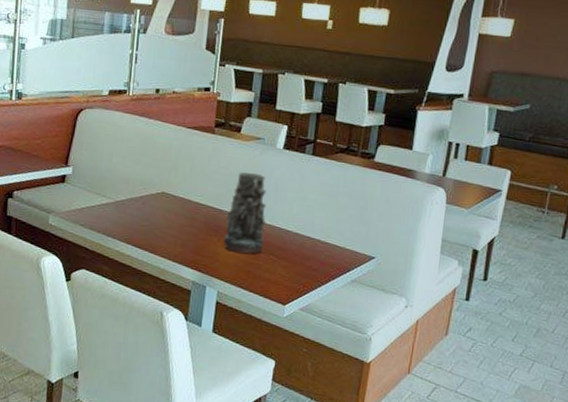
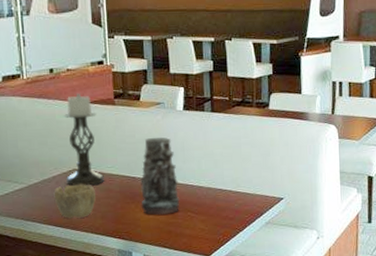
bowl: none [138,207,180,242] -> present [53,184,96,218]
candle holder: none [153,117,194,212] -> present [63,94,104,186]

